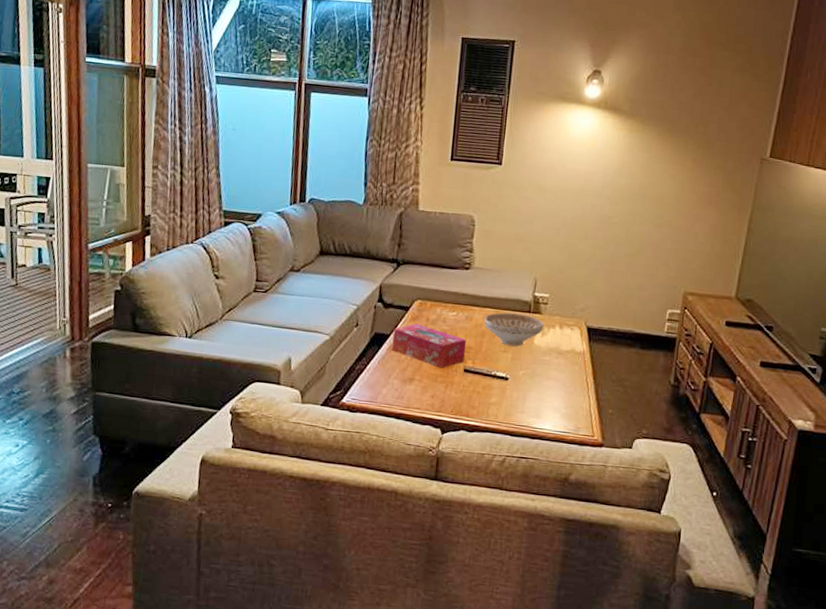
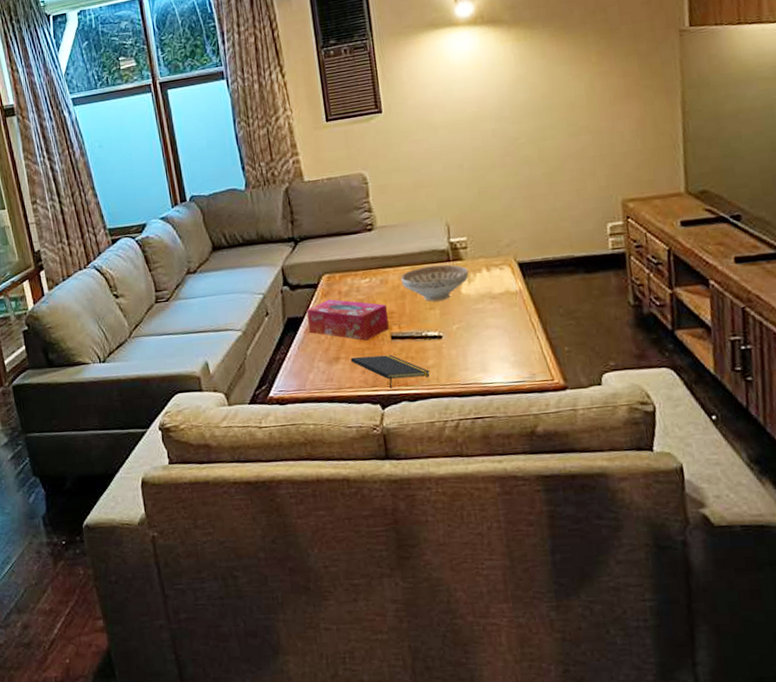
notepad: none [423,381,491,416] -> present [350,354,430,389]

